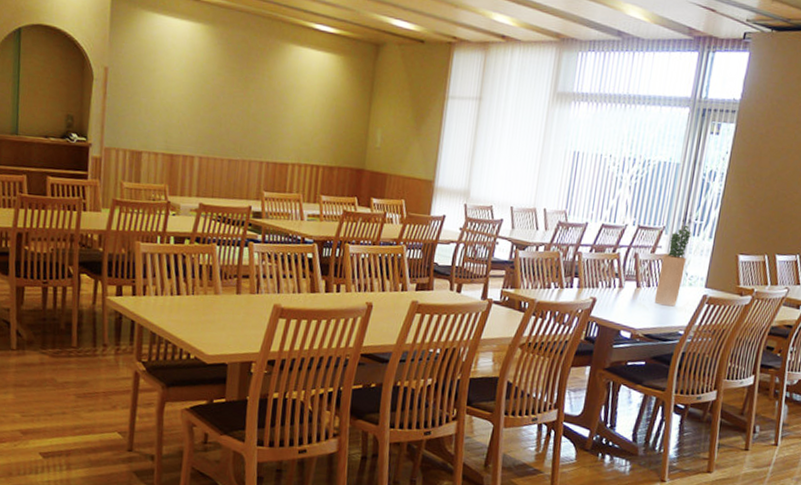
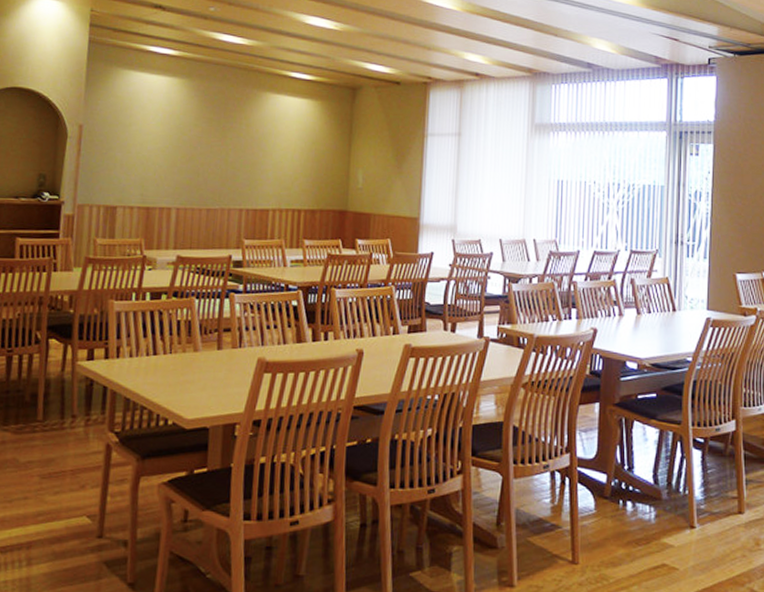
vase: present [654,222,691,307] -> none [657,244,685,332]

